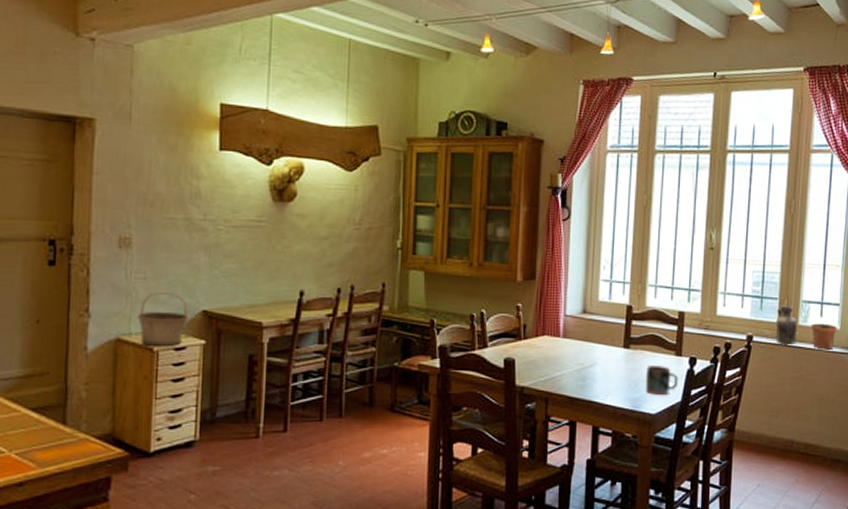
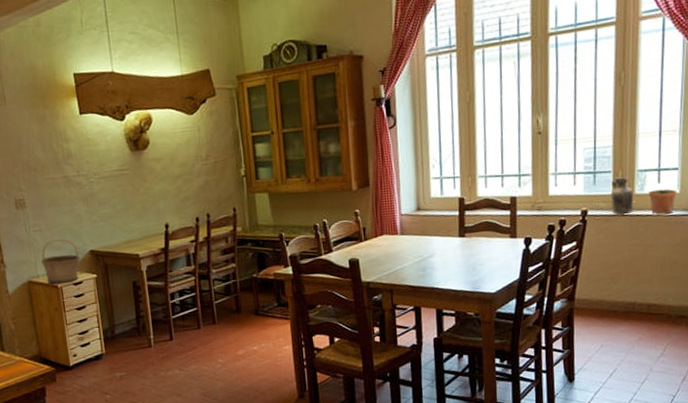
mug: present [645,364,678,396] -> none [482,248,515,276]

